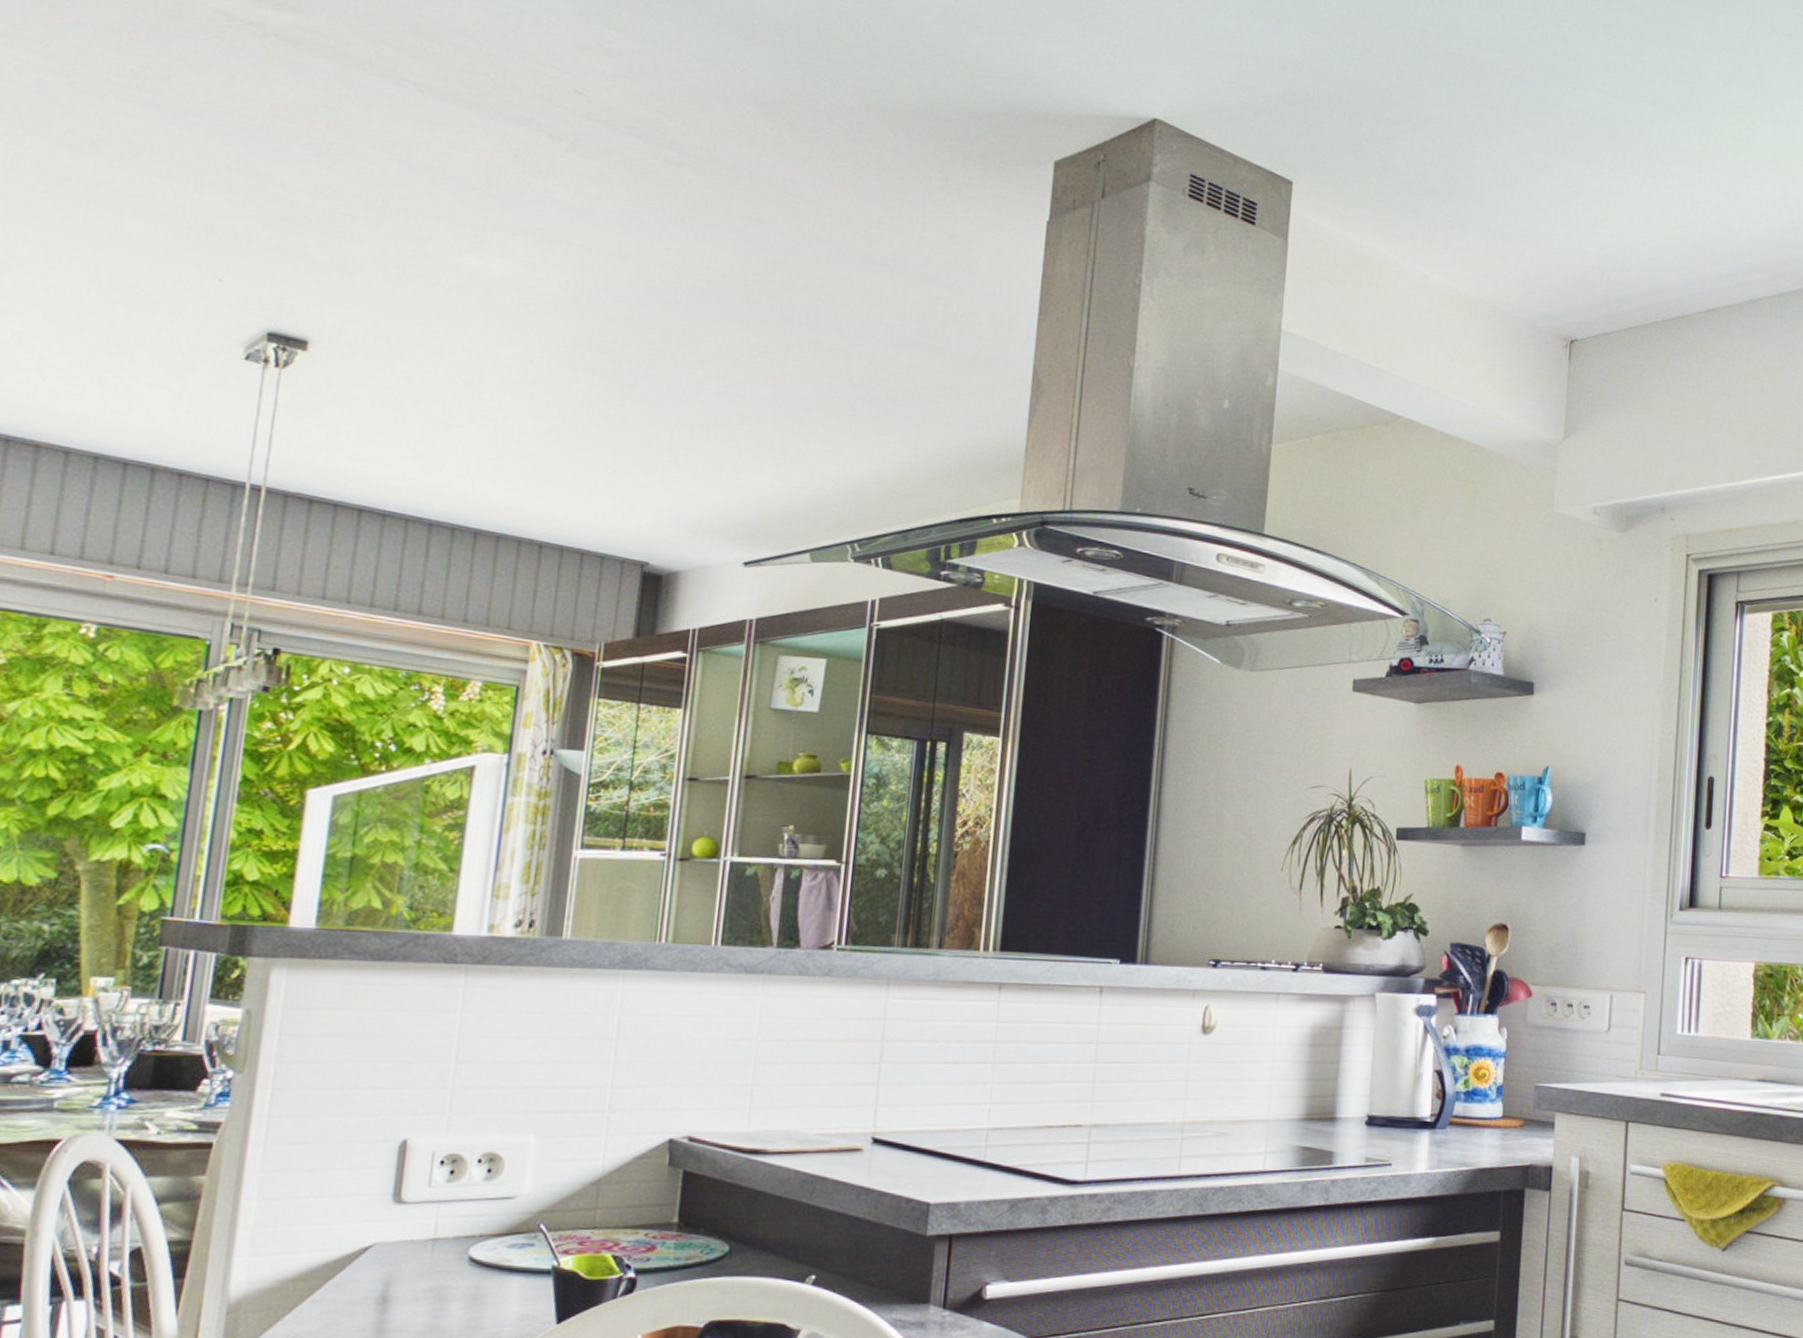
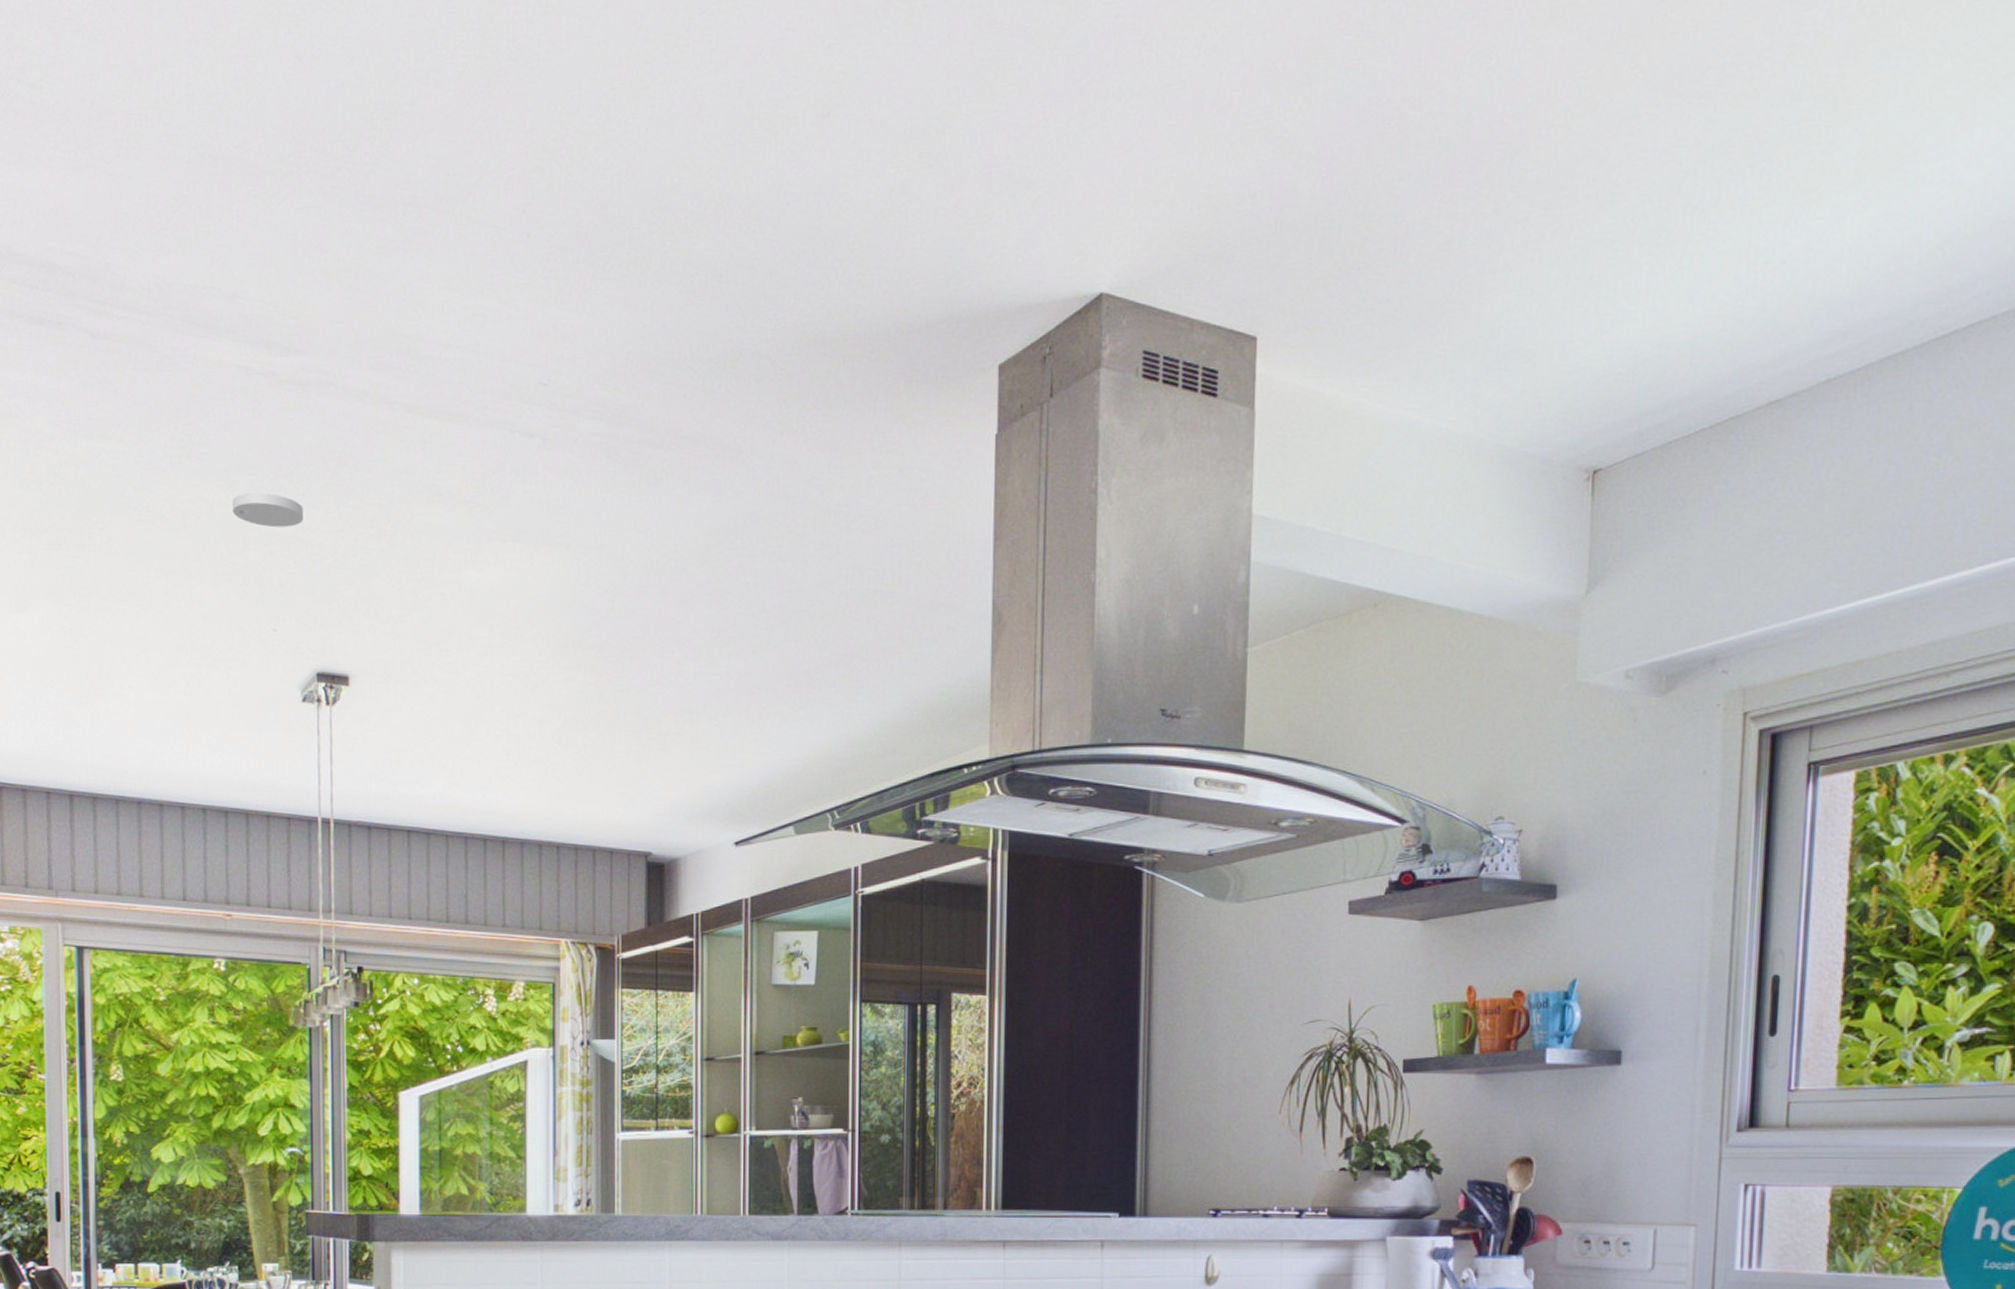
smoke detector: none [186,136,277,180] -> present [233,492,304,528]

